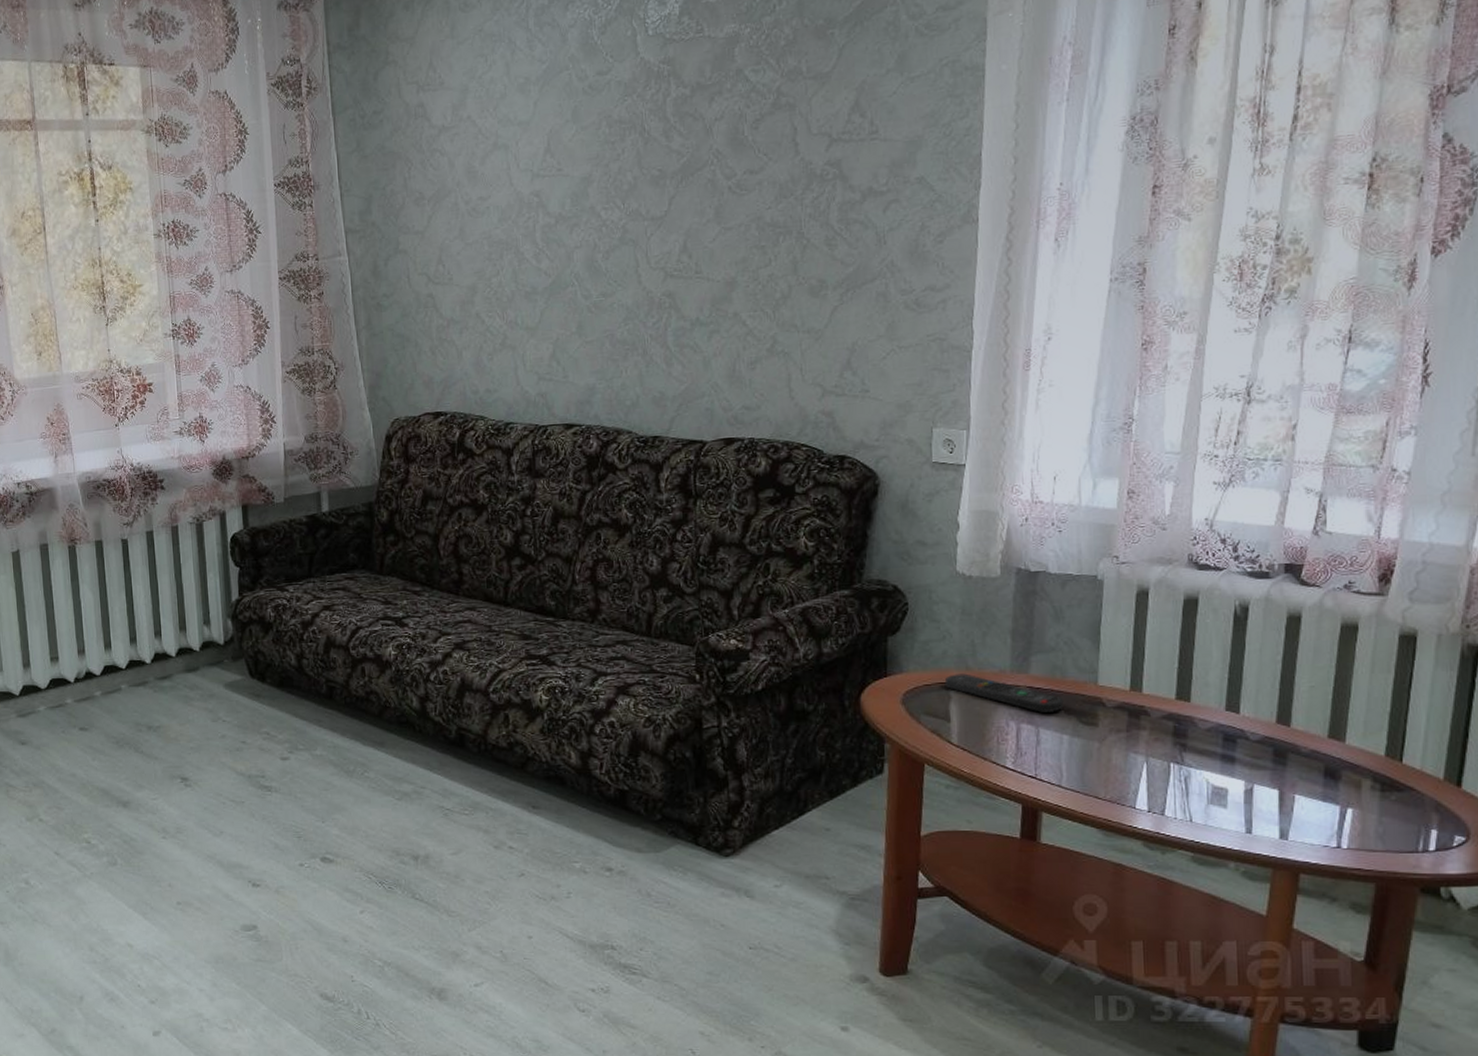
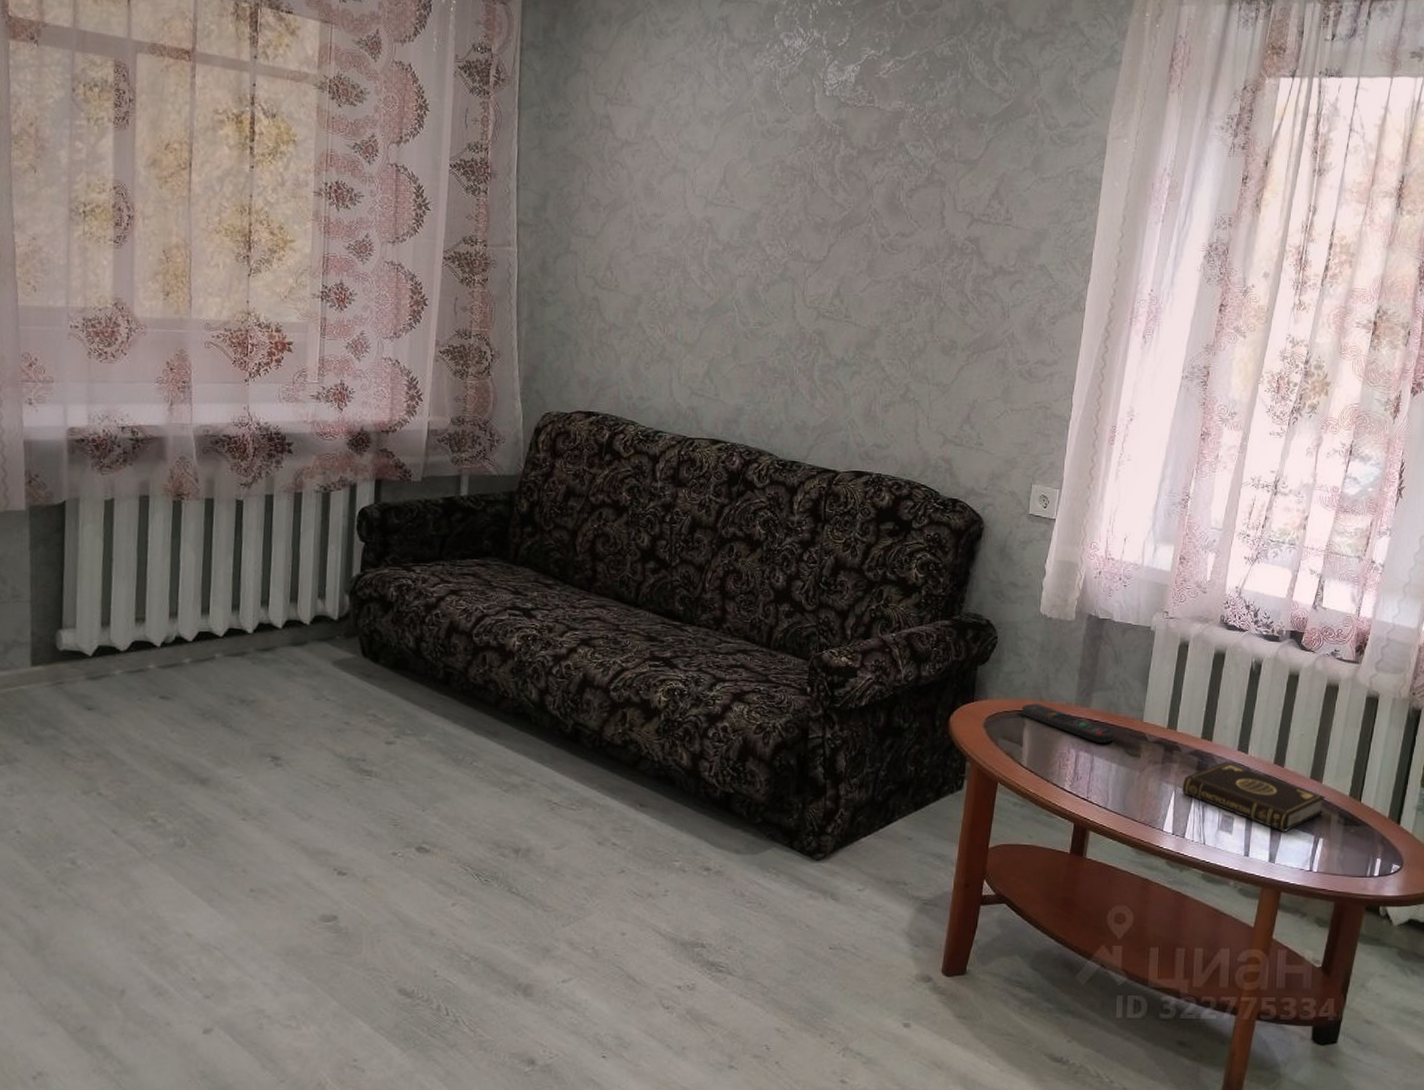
book: none [1155,725,1352,803] -> present [1182,762,1326,832]

